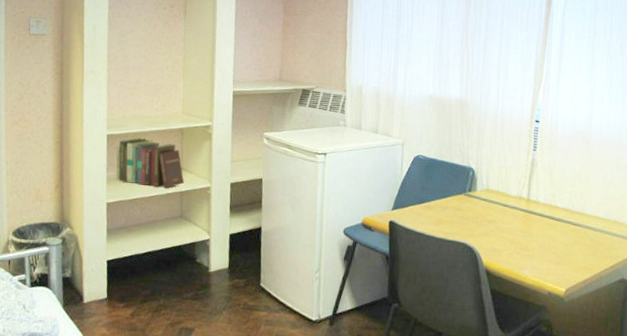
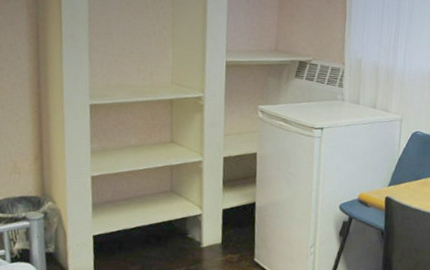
books: present [115,138,185,188] -> none [100,108,175,162]

